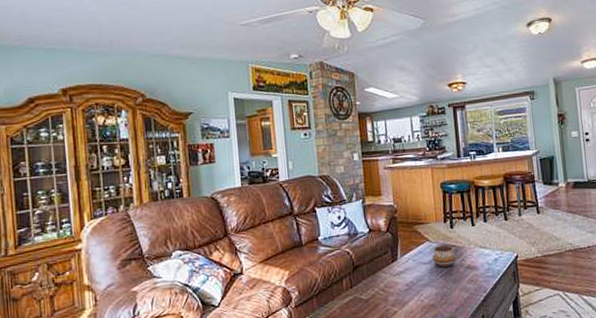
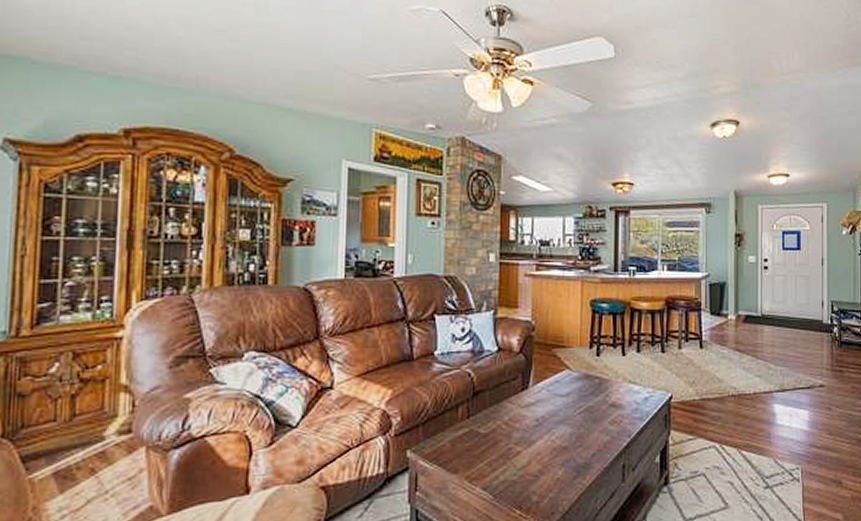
decorative bowl: present [432,245,456,268] -> none [571,376,599,403]

